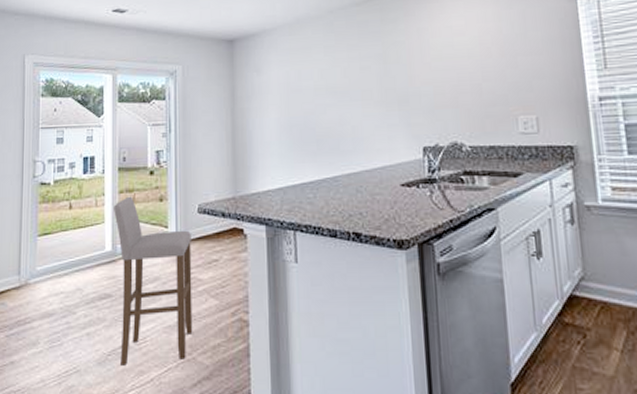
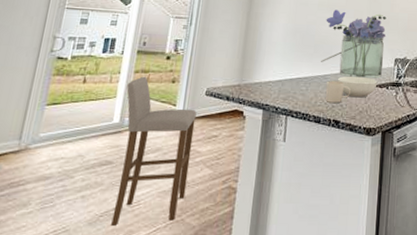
flower bouquet: none [326,91,408,178] -> present [321,9,387,79]
mug: none [338,183,370,211] -> present [325,81,350,103]
bowl: none [351,174,404,202] -> present [337,76,378,98]

